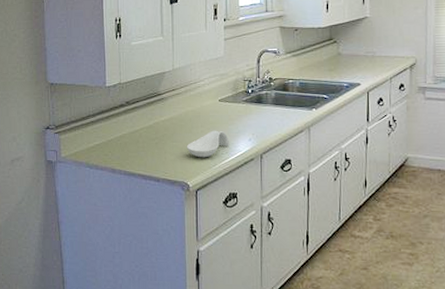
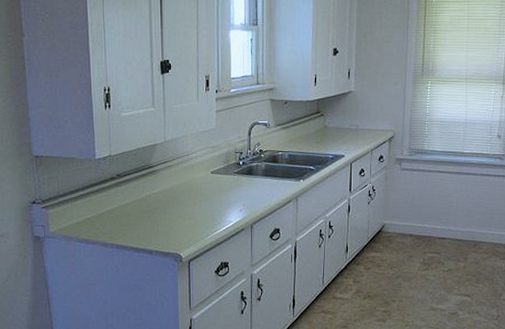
spoon rest: present [186,130,230,158] -> none [179,202,222,229]

